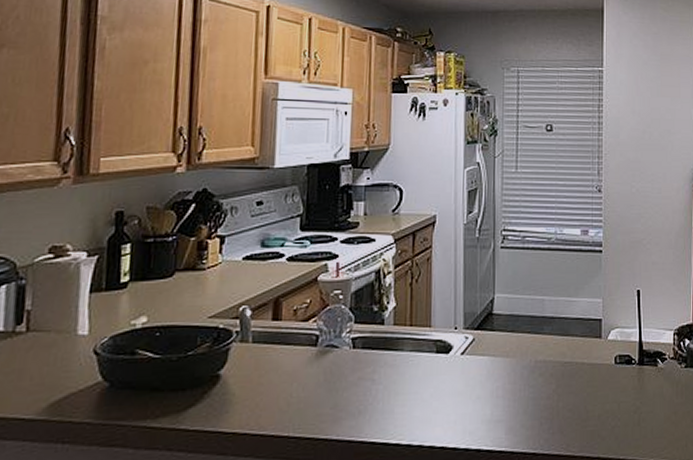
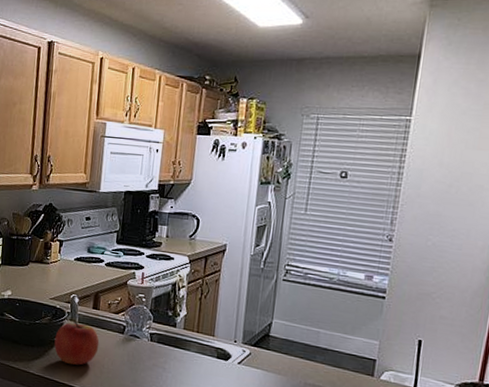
apple: none [217,342,284,404] -> present [54,321,100,365]

